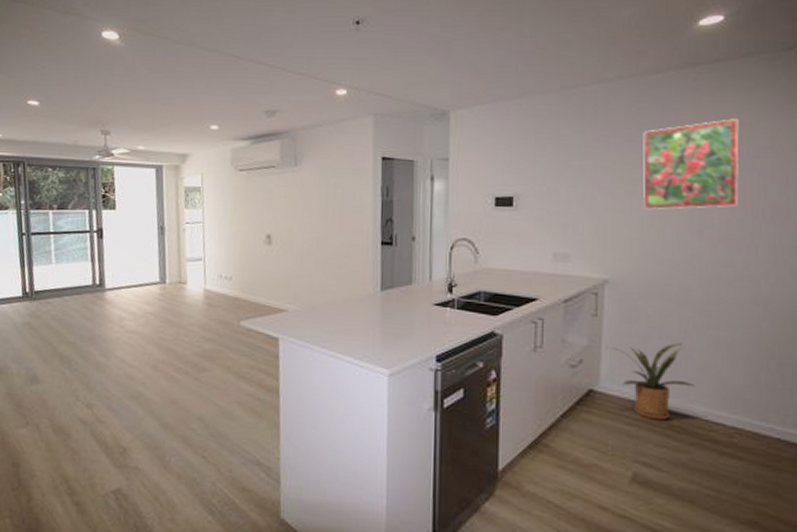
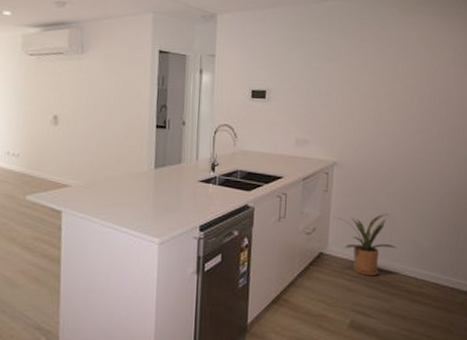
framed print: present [642,119,739,210] -> none [363,36,433,106]

